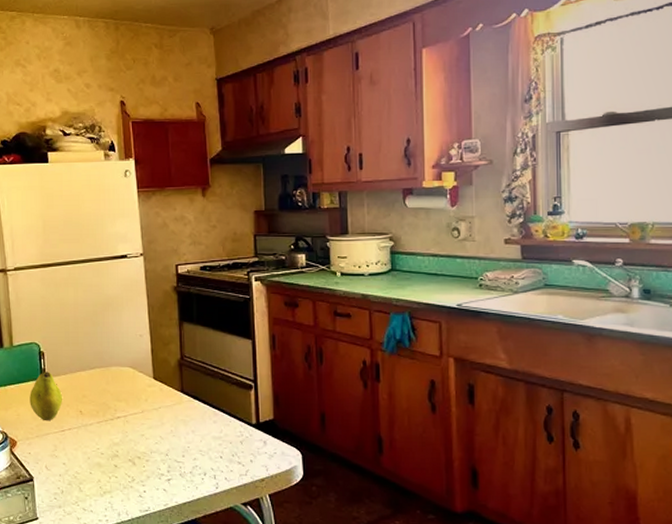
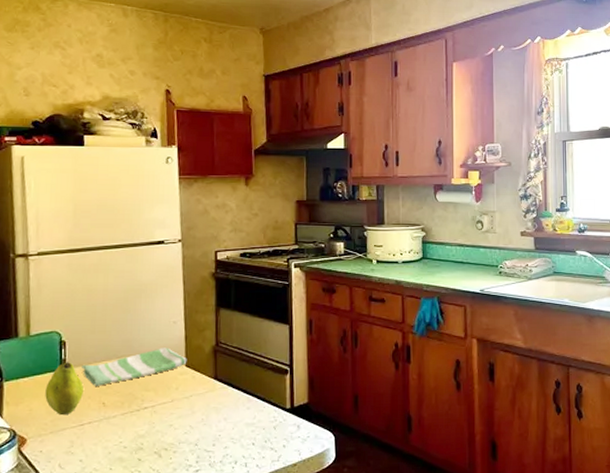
dish towel: none [59,360,154,395] -> present [82,348,187,386]

